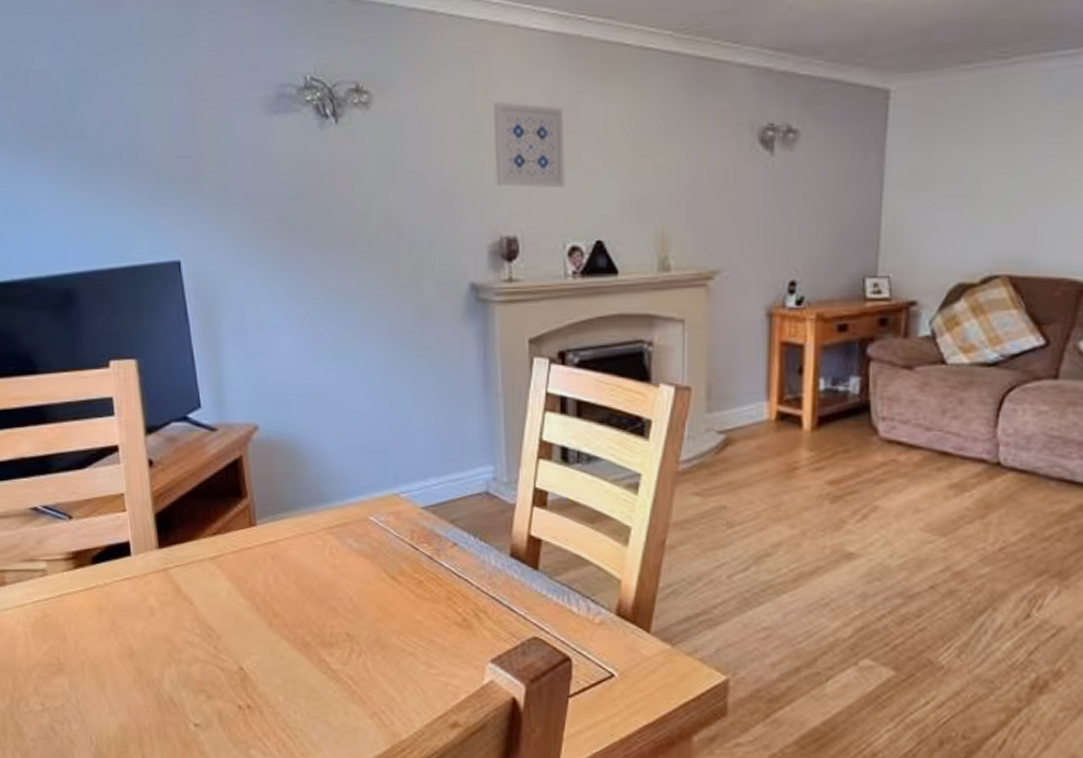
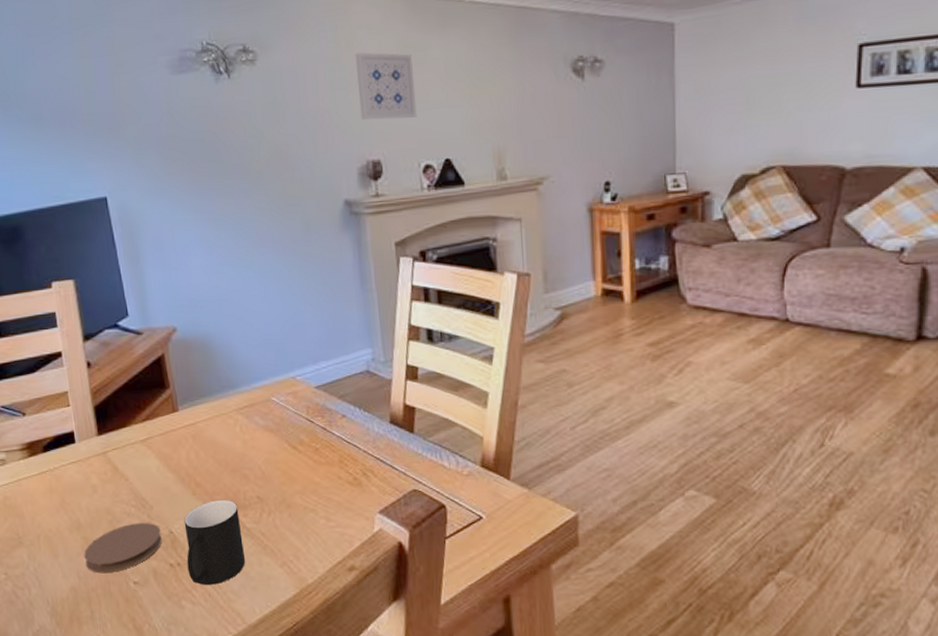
coaster: none [136,655,230,712] -> present [84,523,162,574]
cup: none [257,633,328,733] -> present [184,499,245,585]

